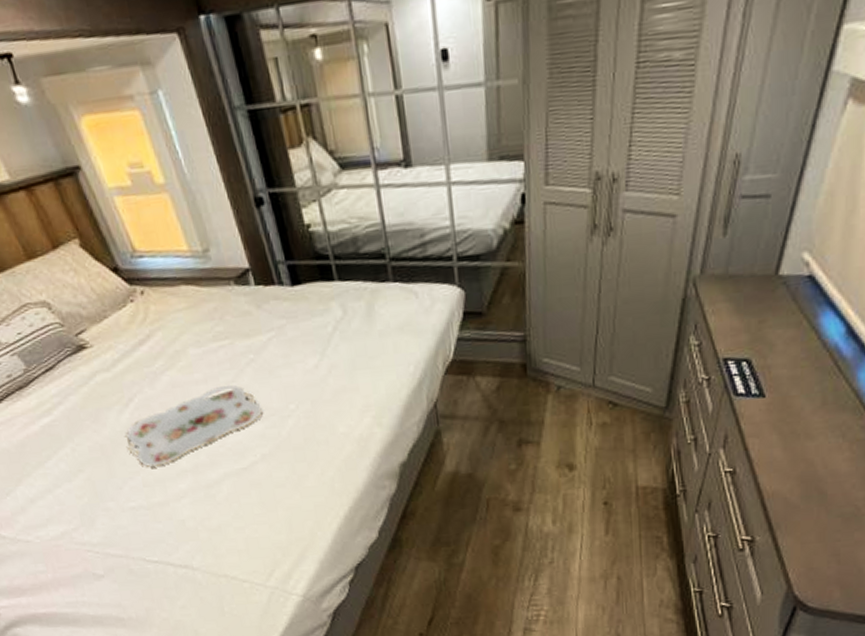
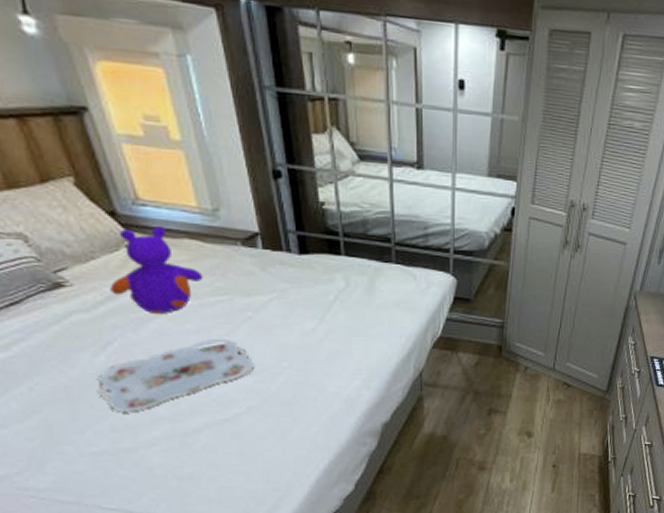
stuffed bear: none [123,276,204,367] -> present [110,227,203,315]

